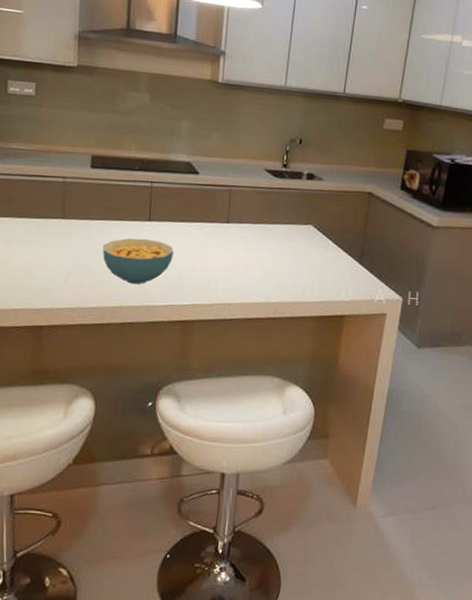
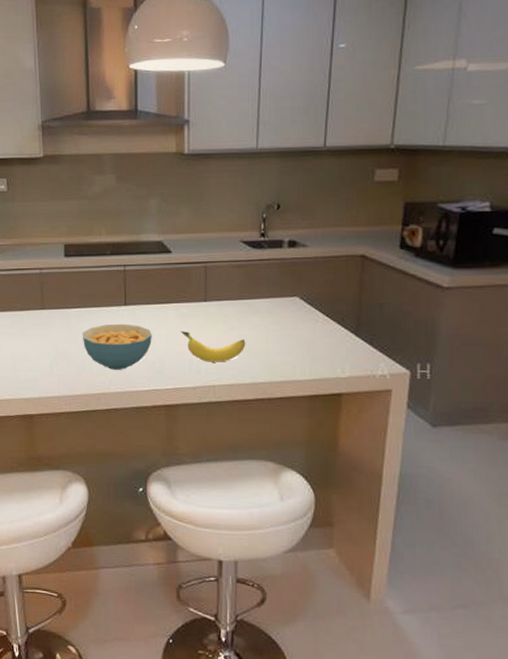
banana: none [202,250,263,282] -> present [181,331,246,362]

